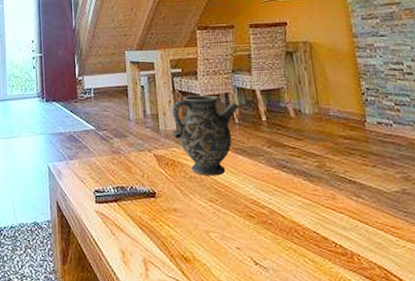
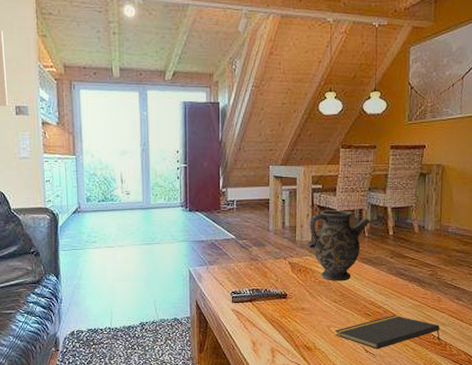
notepad: none [216,216,344,261] -> present [335,315,440,350]

